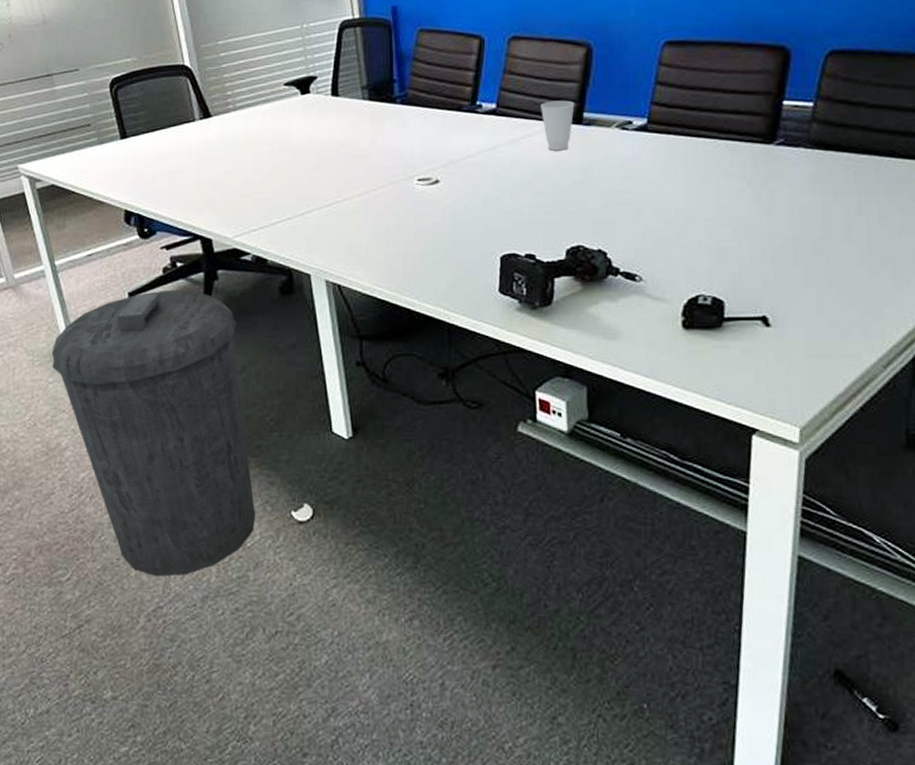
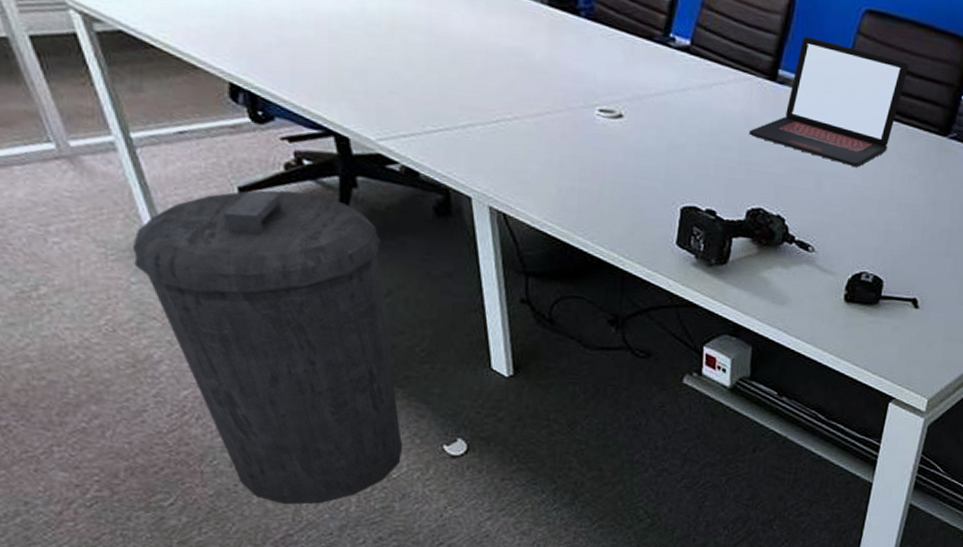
cup: present [541,100,575,151] -> none [736,49,772,106]
laptop: none [560,77,719,190] -> present [748,36,909,167]

